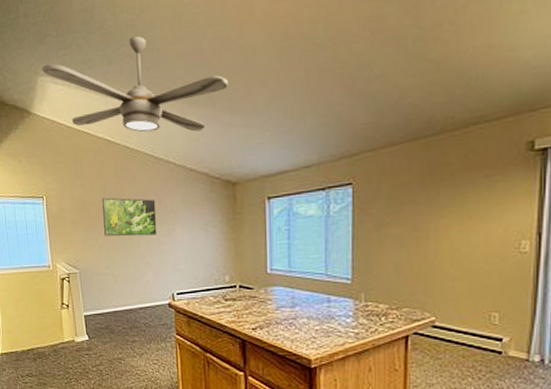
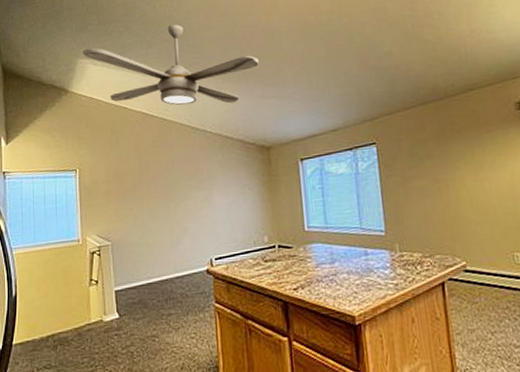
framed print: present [102,197,157,236] -> none [139,166,194,205]

